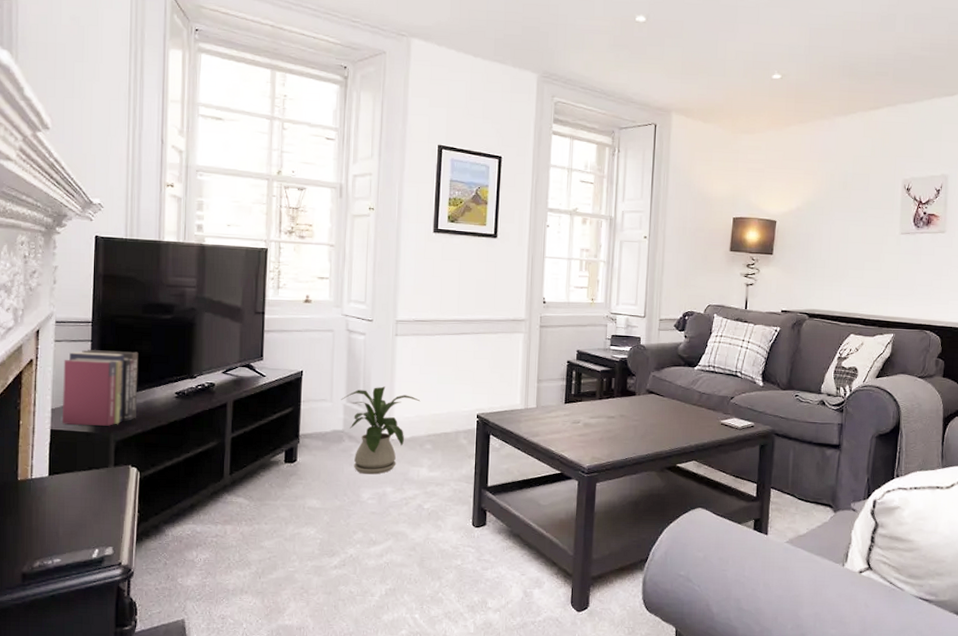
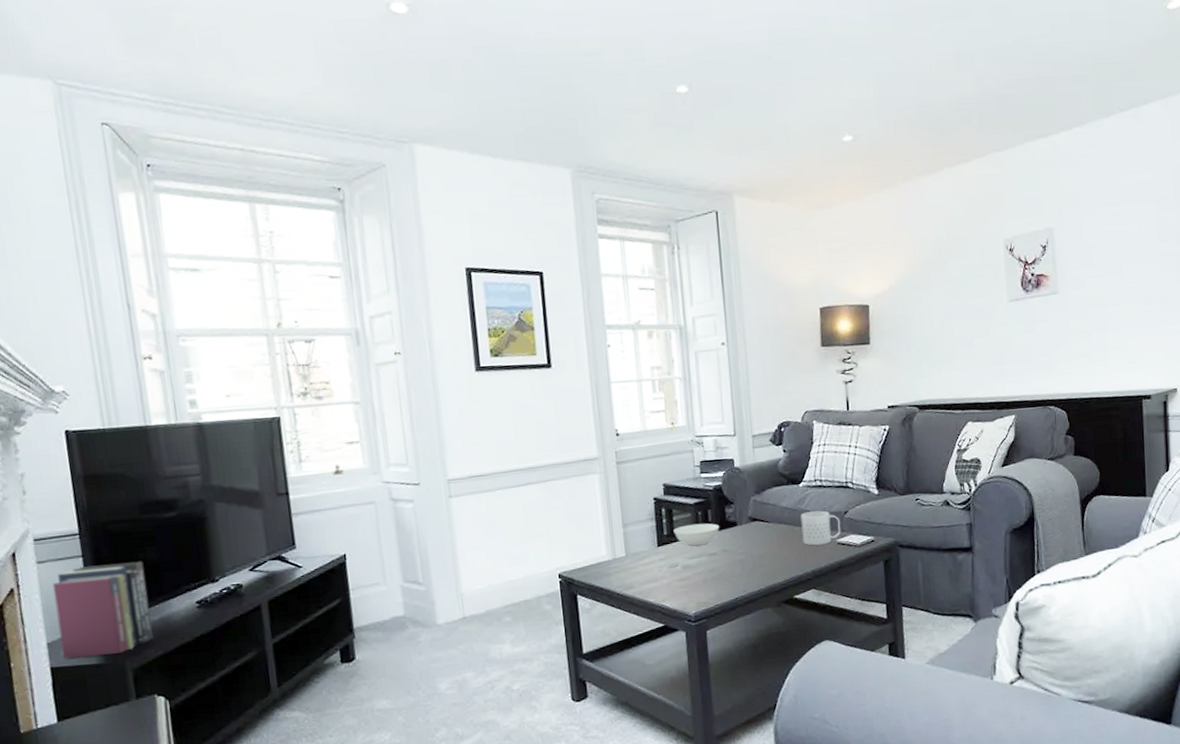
house plant: present [341,386,421,475] -> none [396,558,491,662]
bowl: none [580,388,621,408] -> present [673,523,720,547]
mug: none [691,392,726,423] -> present [800,510,841,546]

